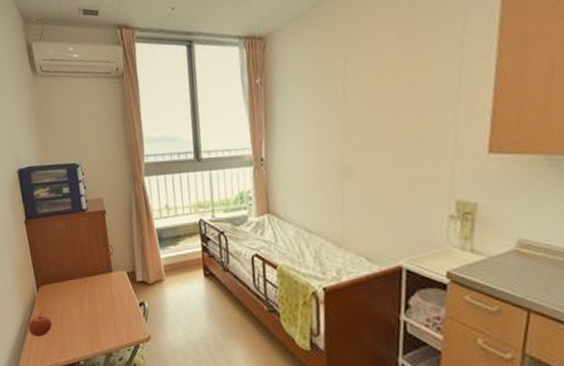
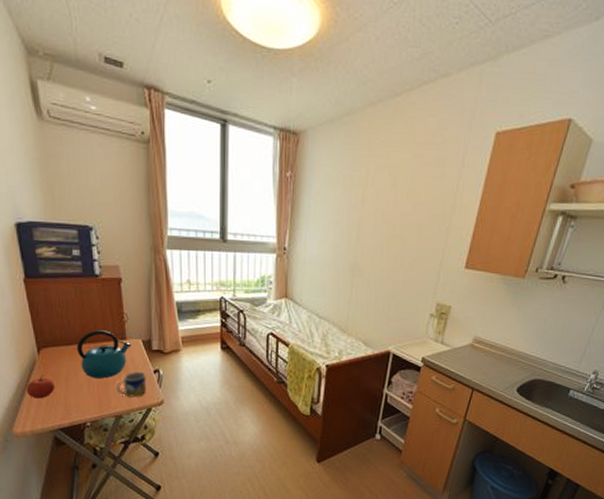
kettle: none [69,264,118,314] -> present [76,330,132,379]
mug: none [105,306,134,333] -> present [116,372,147,397]

